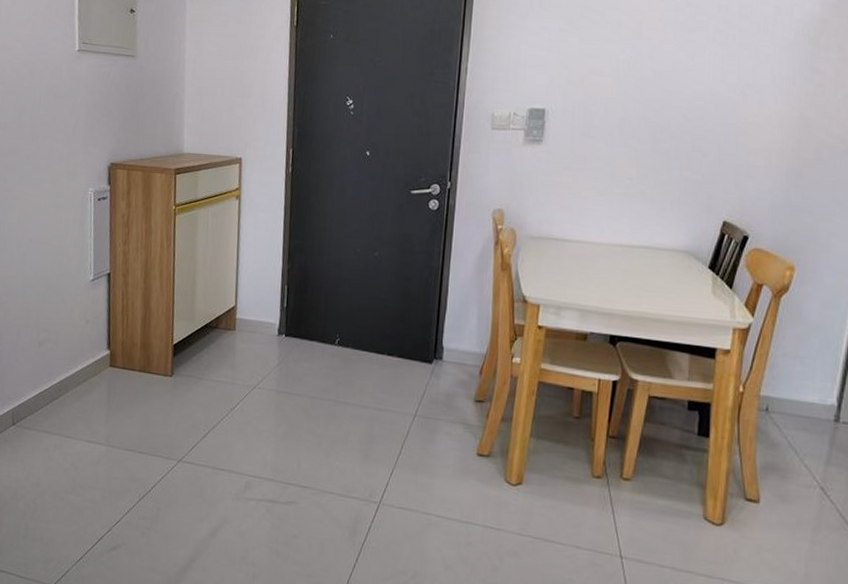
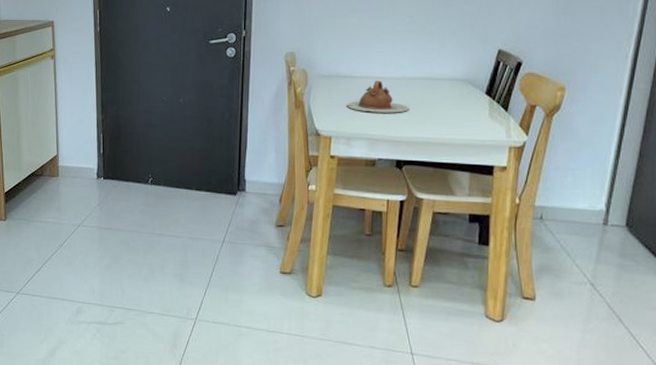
teapot: none [557,245,627,283] -> present [346,80,410,113]

